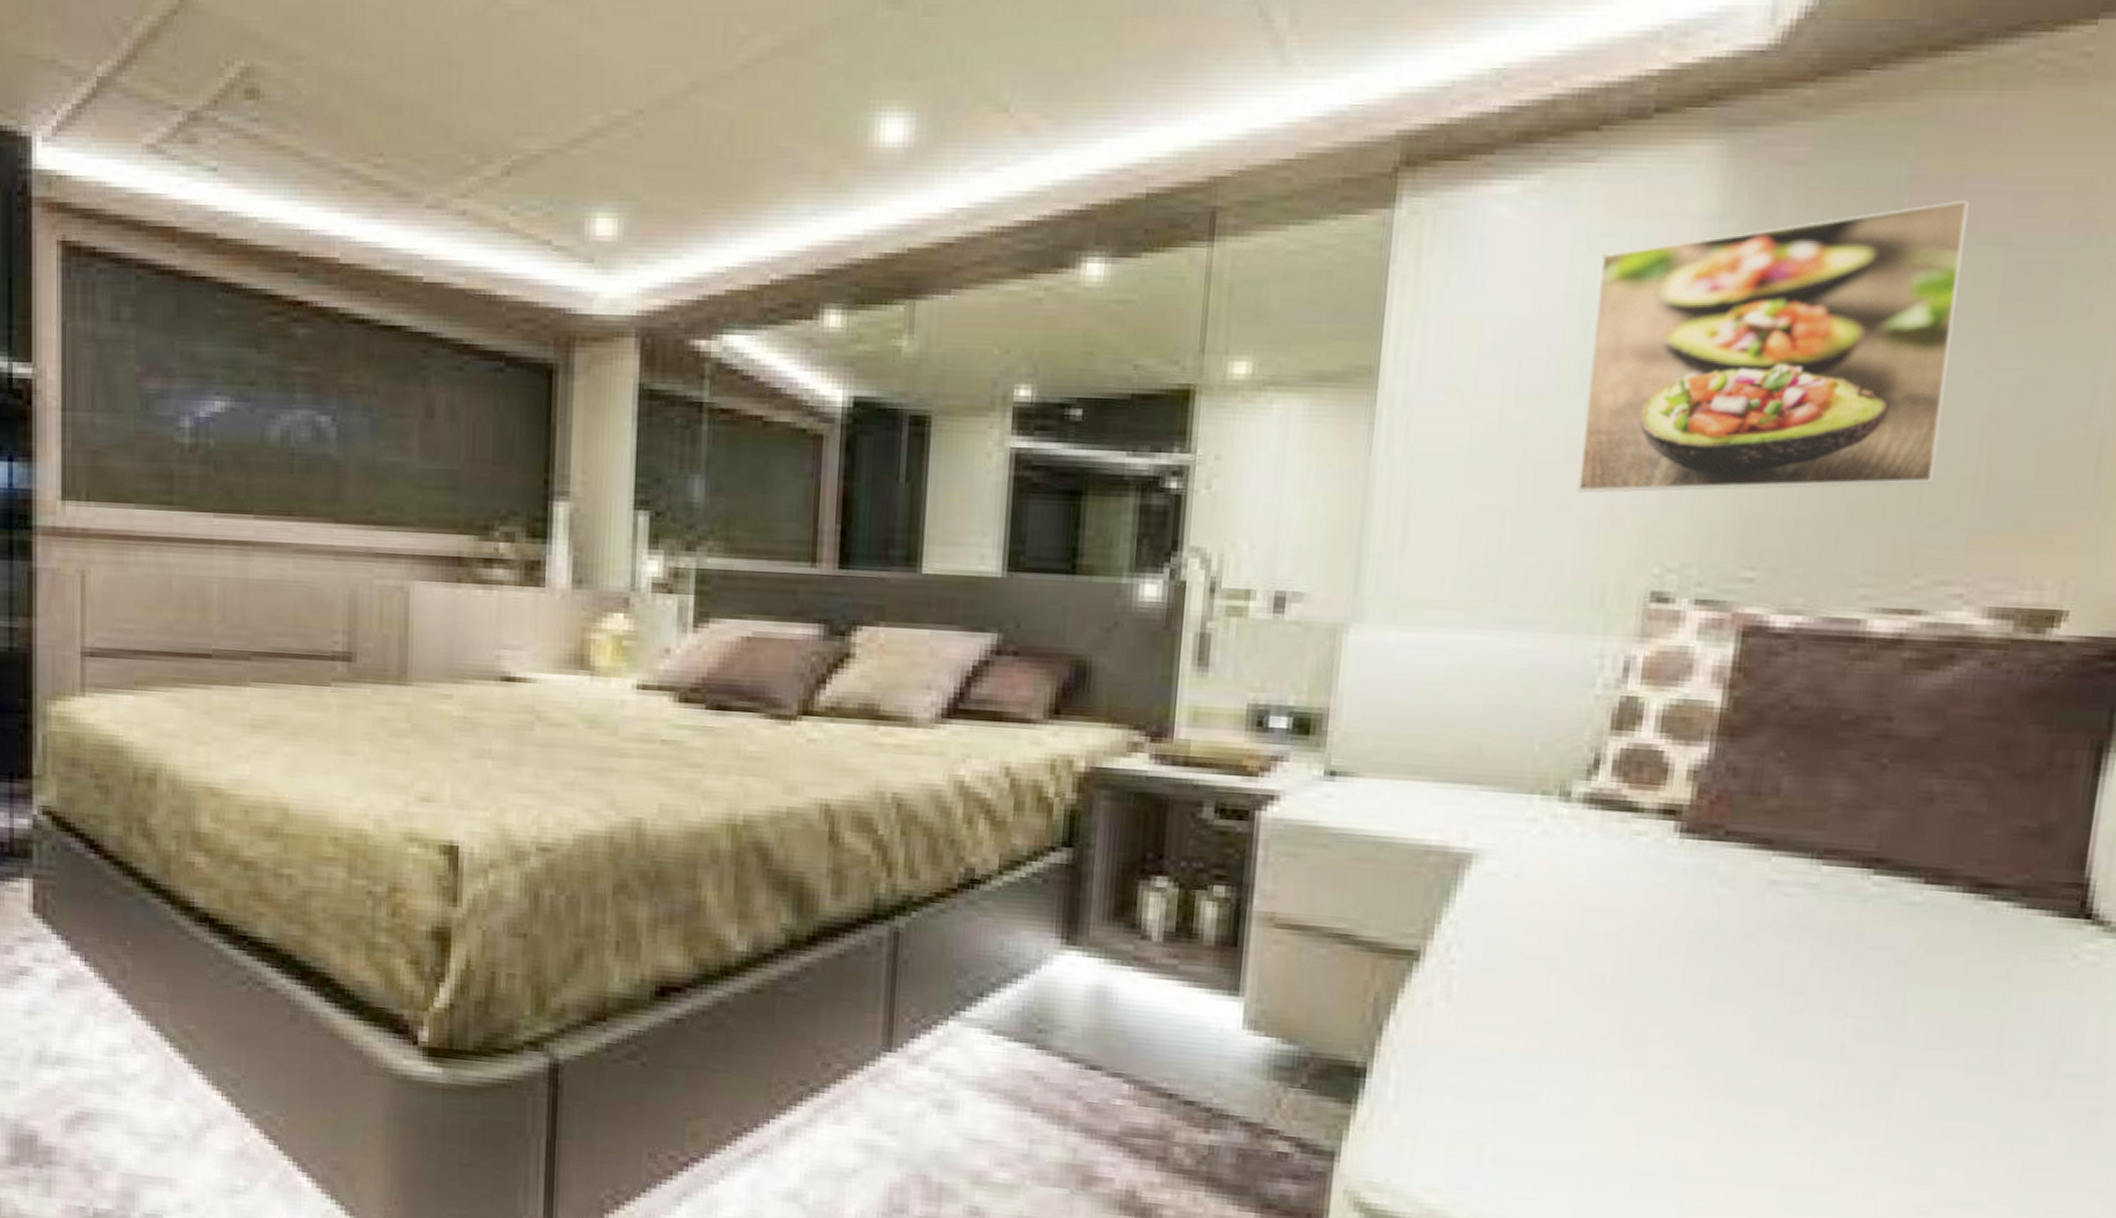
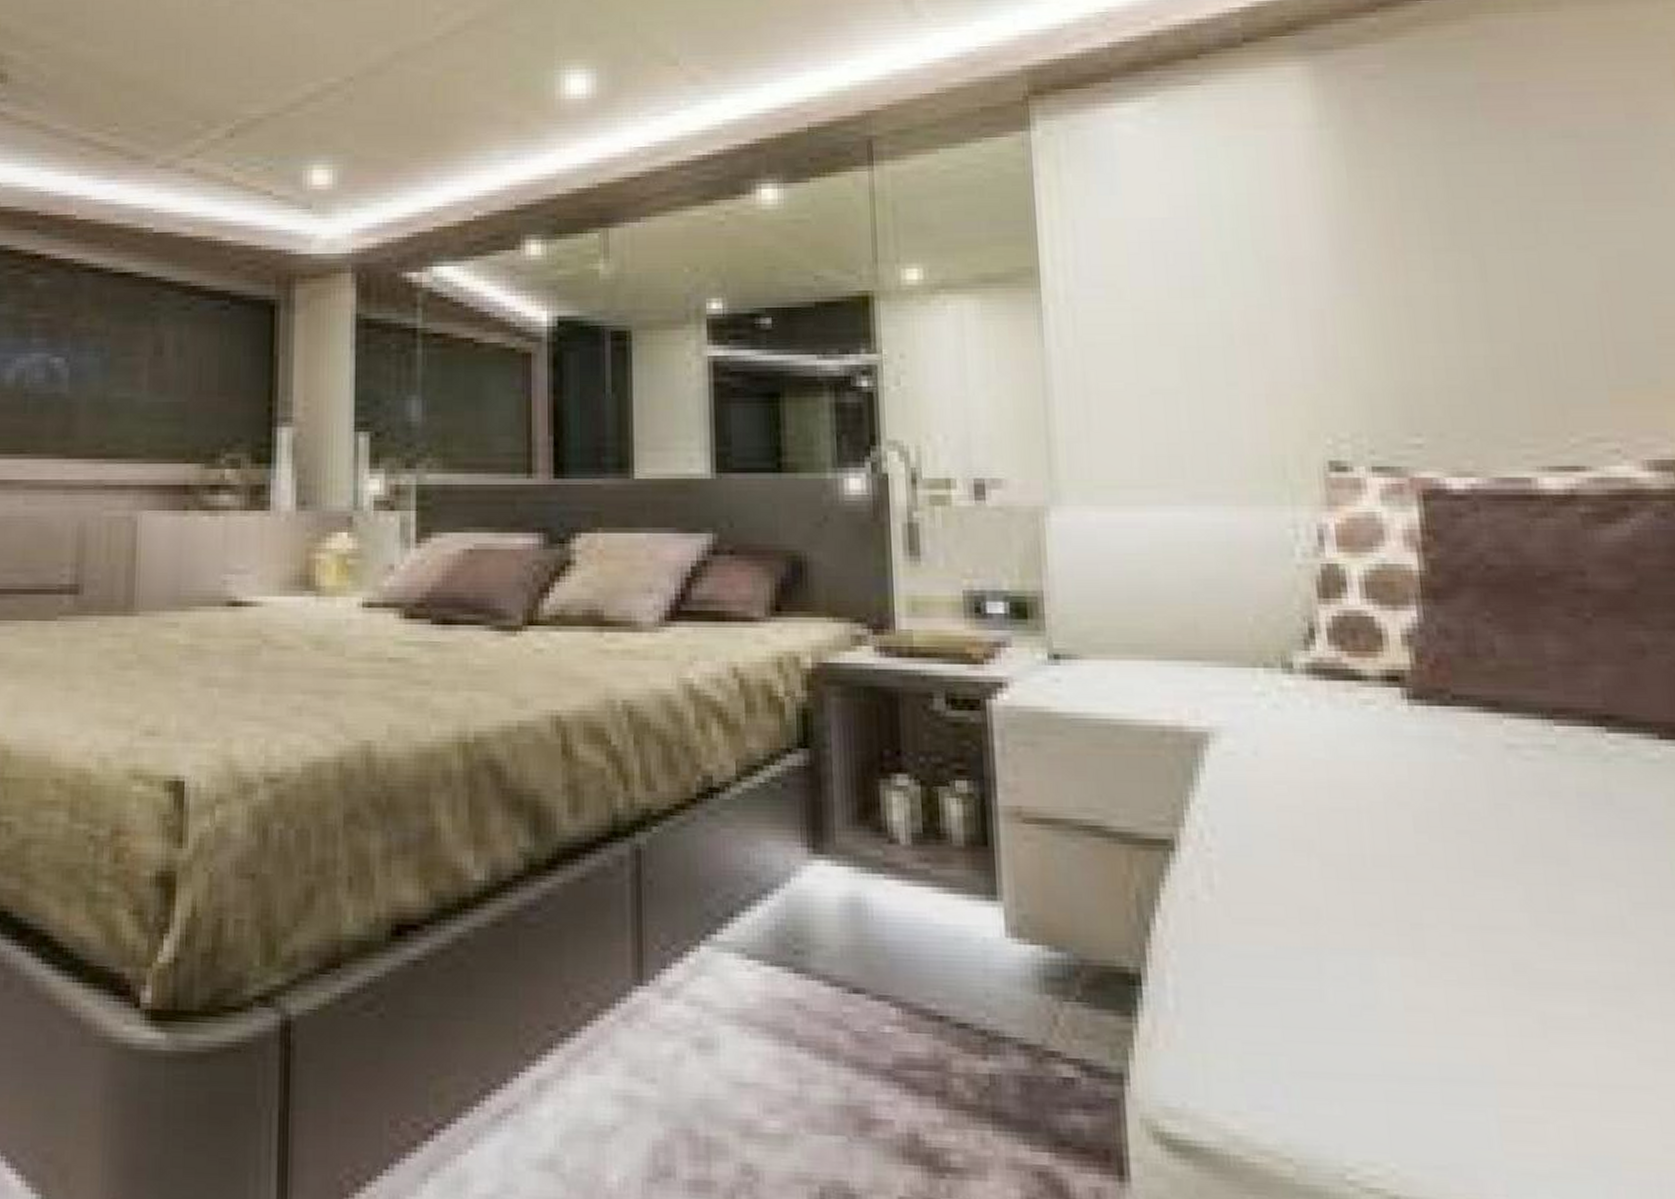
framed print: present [1577,199,1970,493] -> none [1222,101,1565,373]

